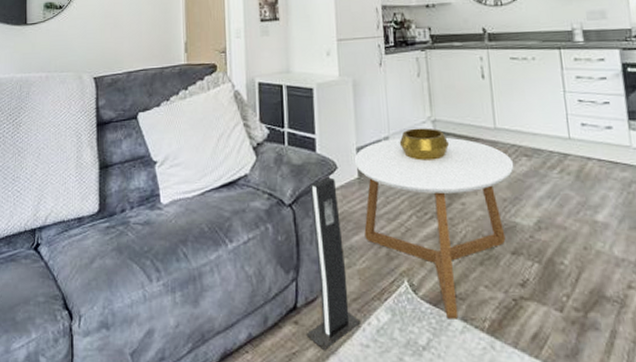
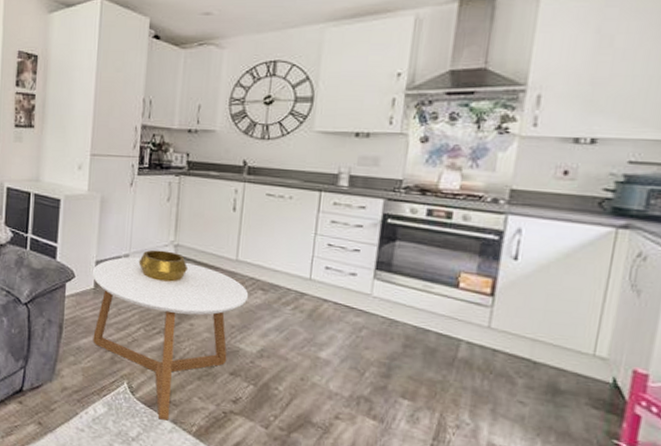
speaker: present [306,177,361,350] -> none [28,284,79,428]

